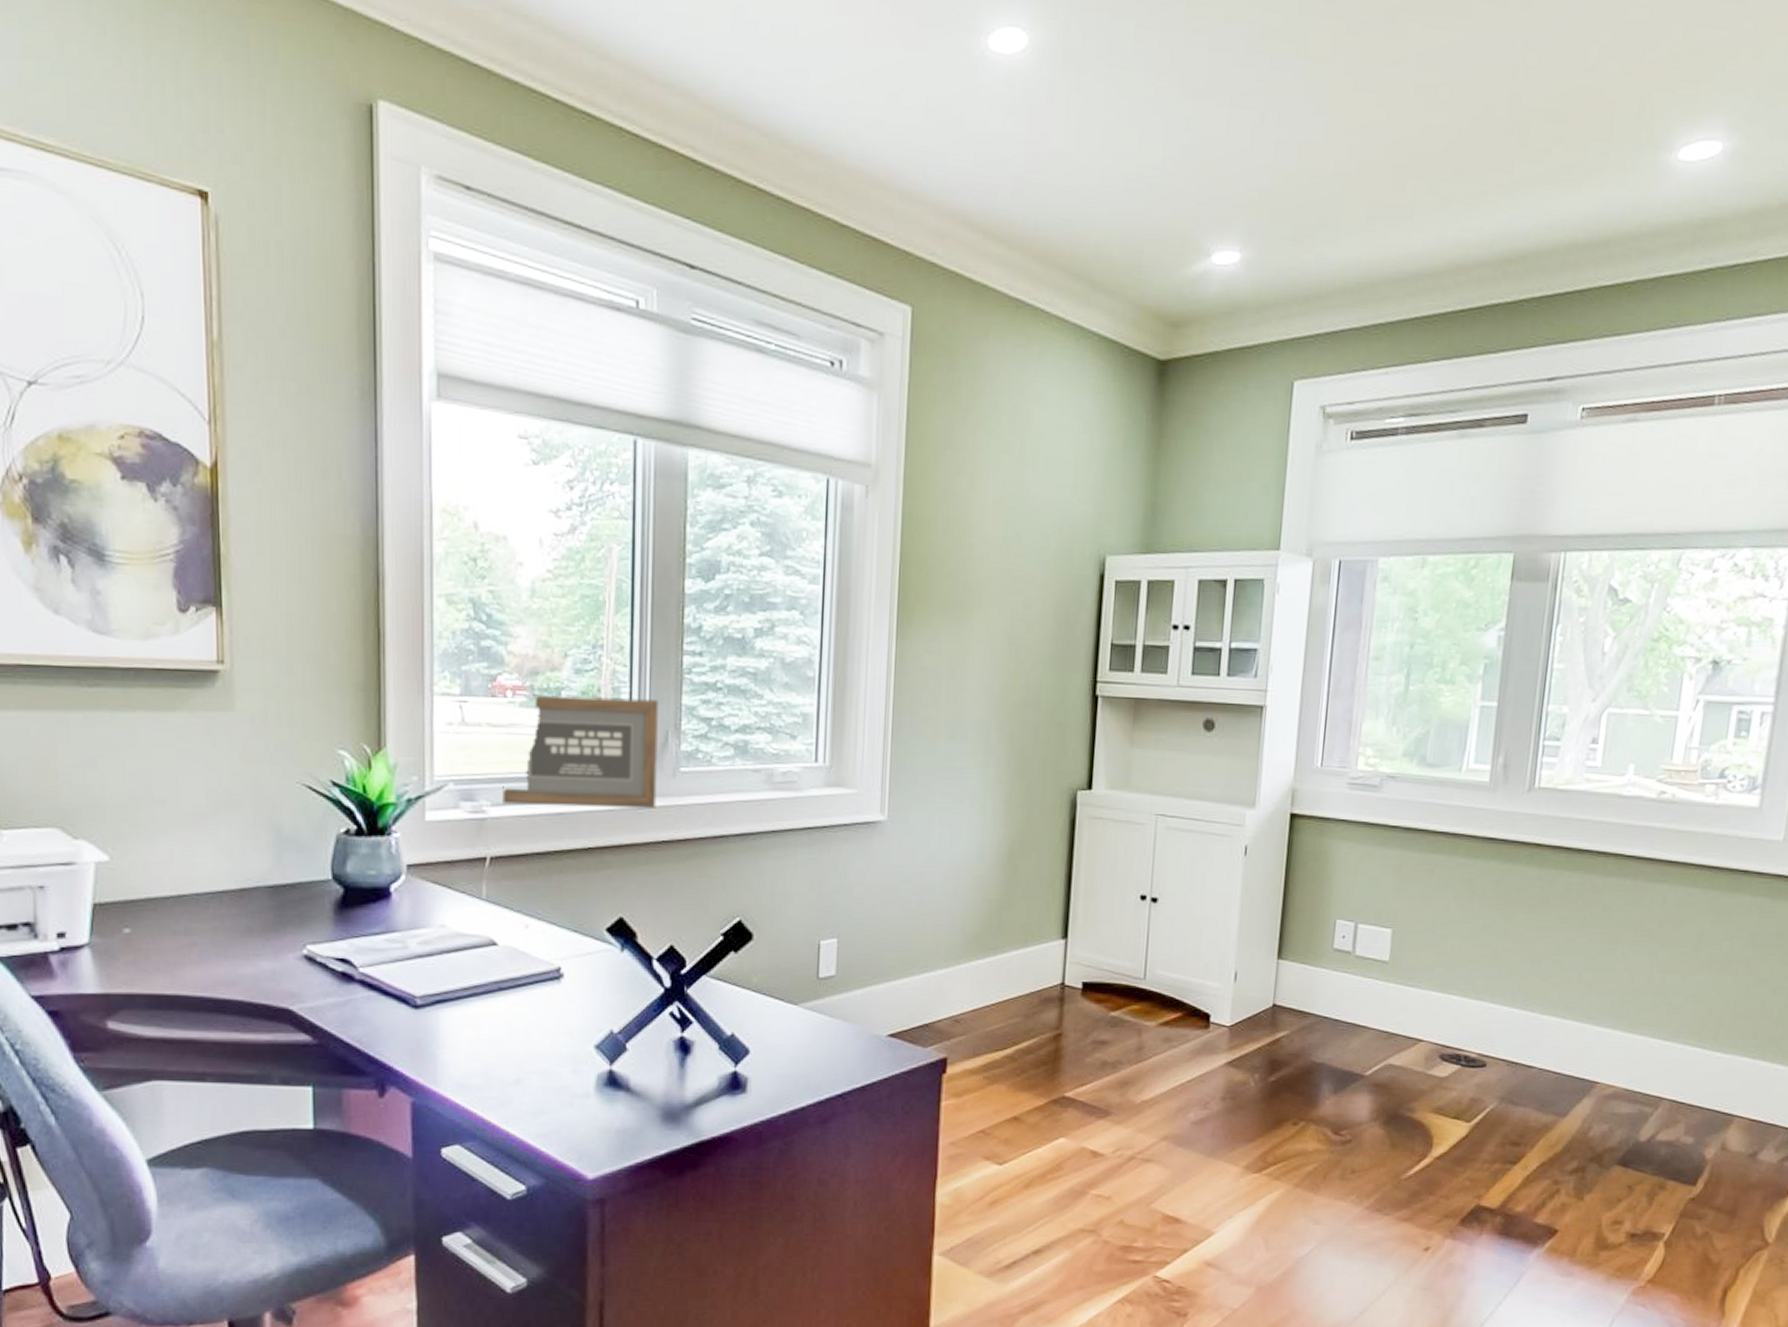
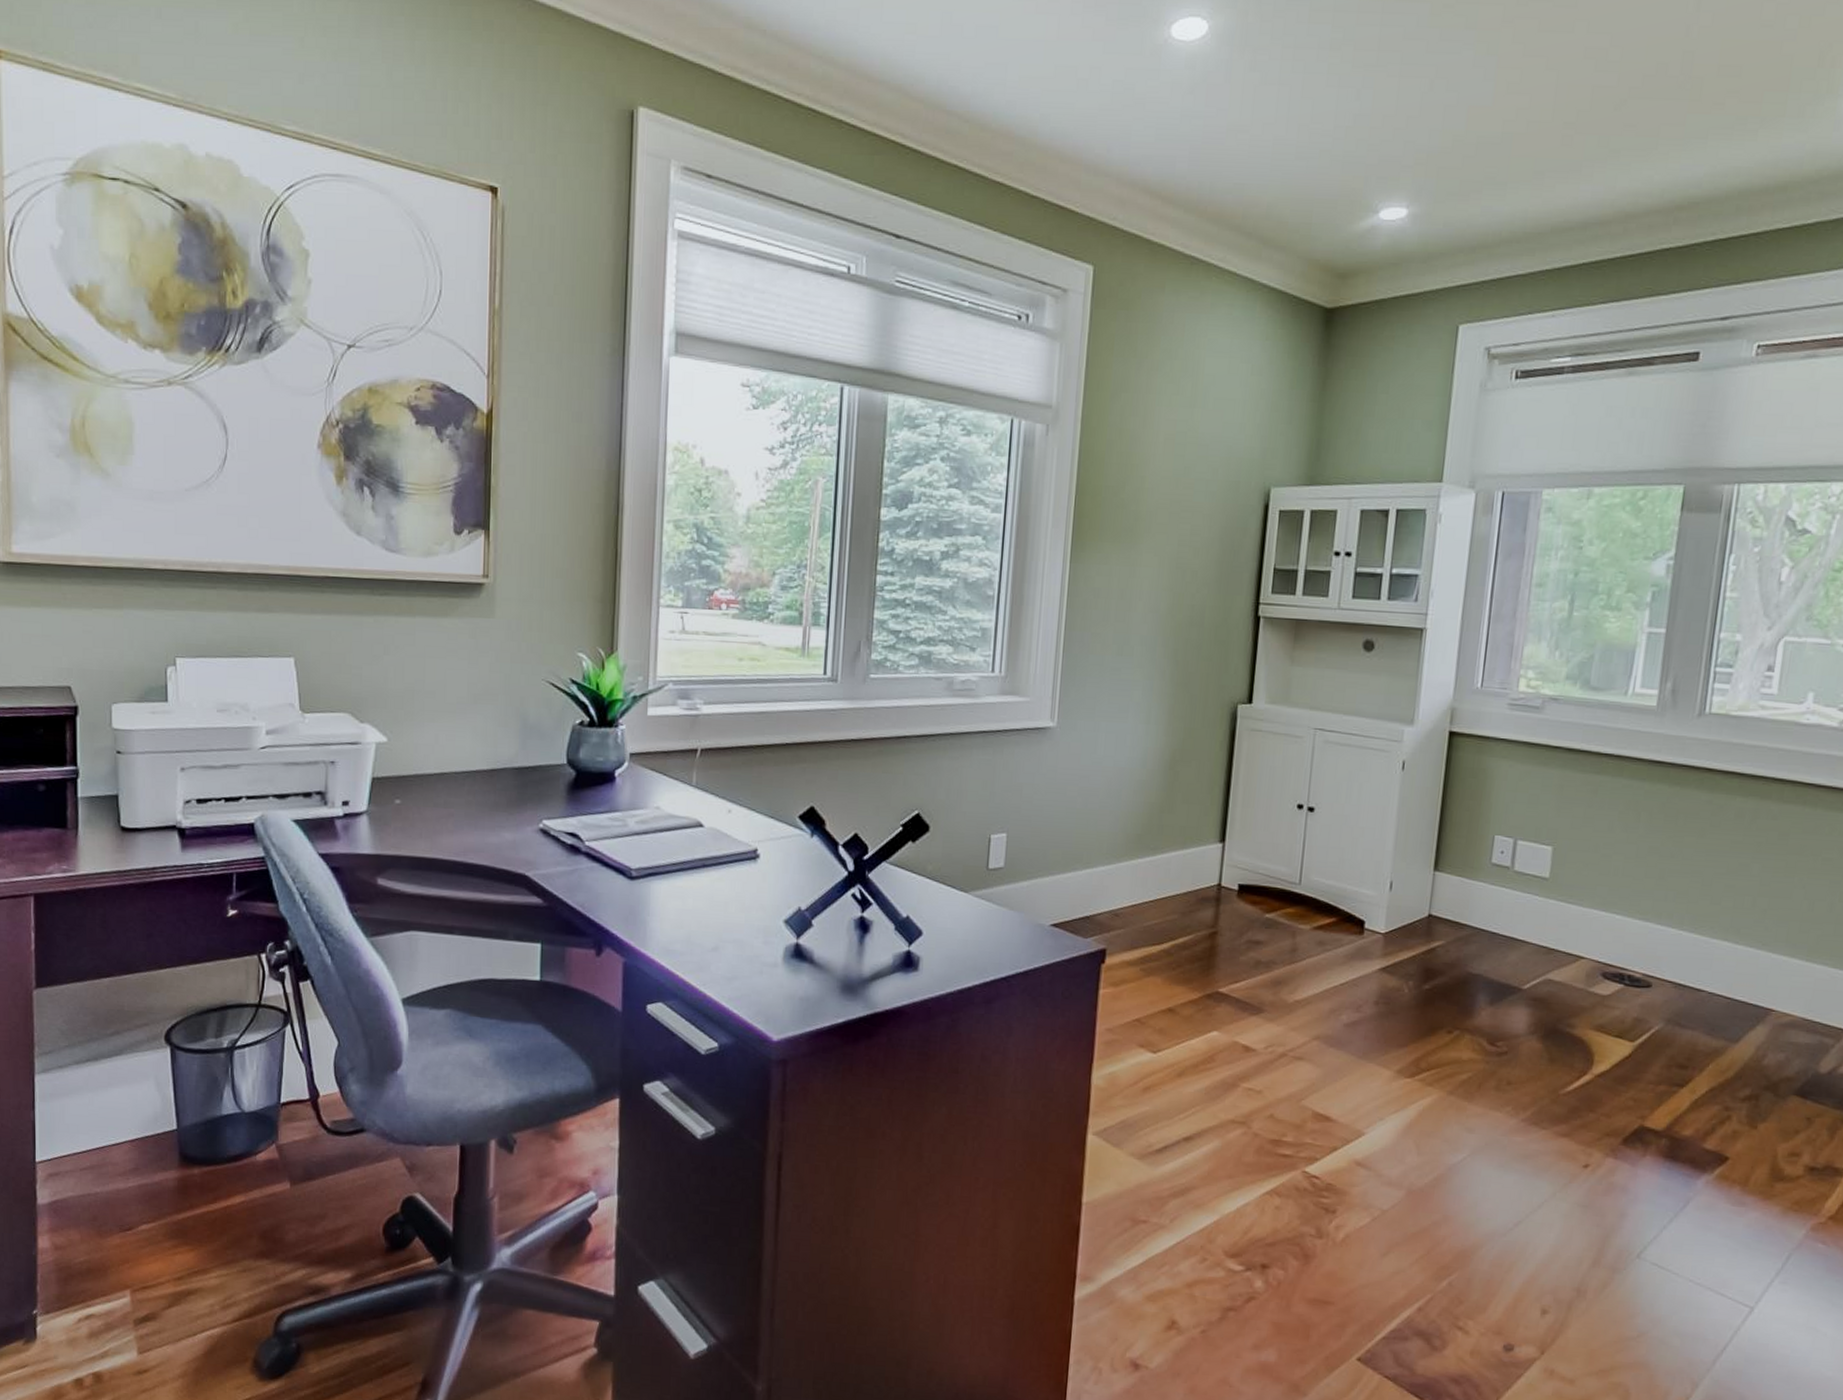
picture frame: present [502,694,659,810] -> none [714,607,853,711]

